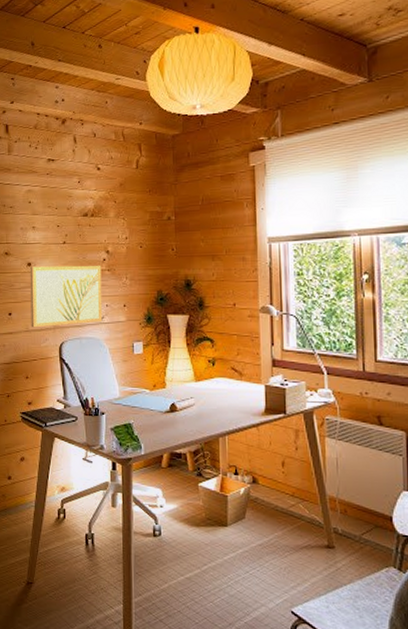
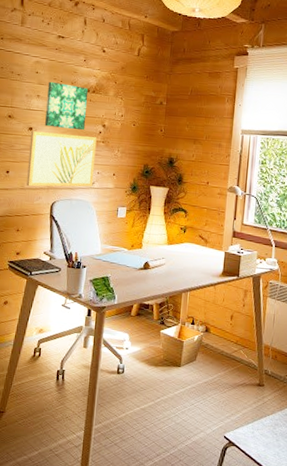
wall art: none [43,210,87,260] -> present [45,81,89,131]

